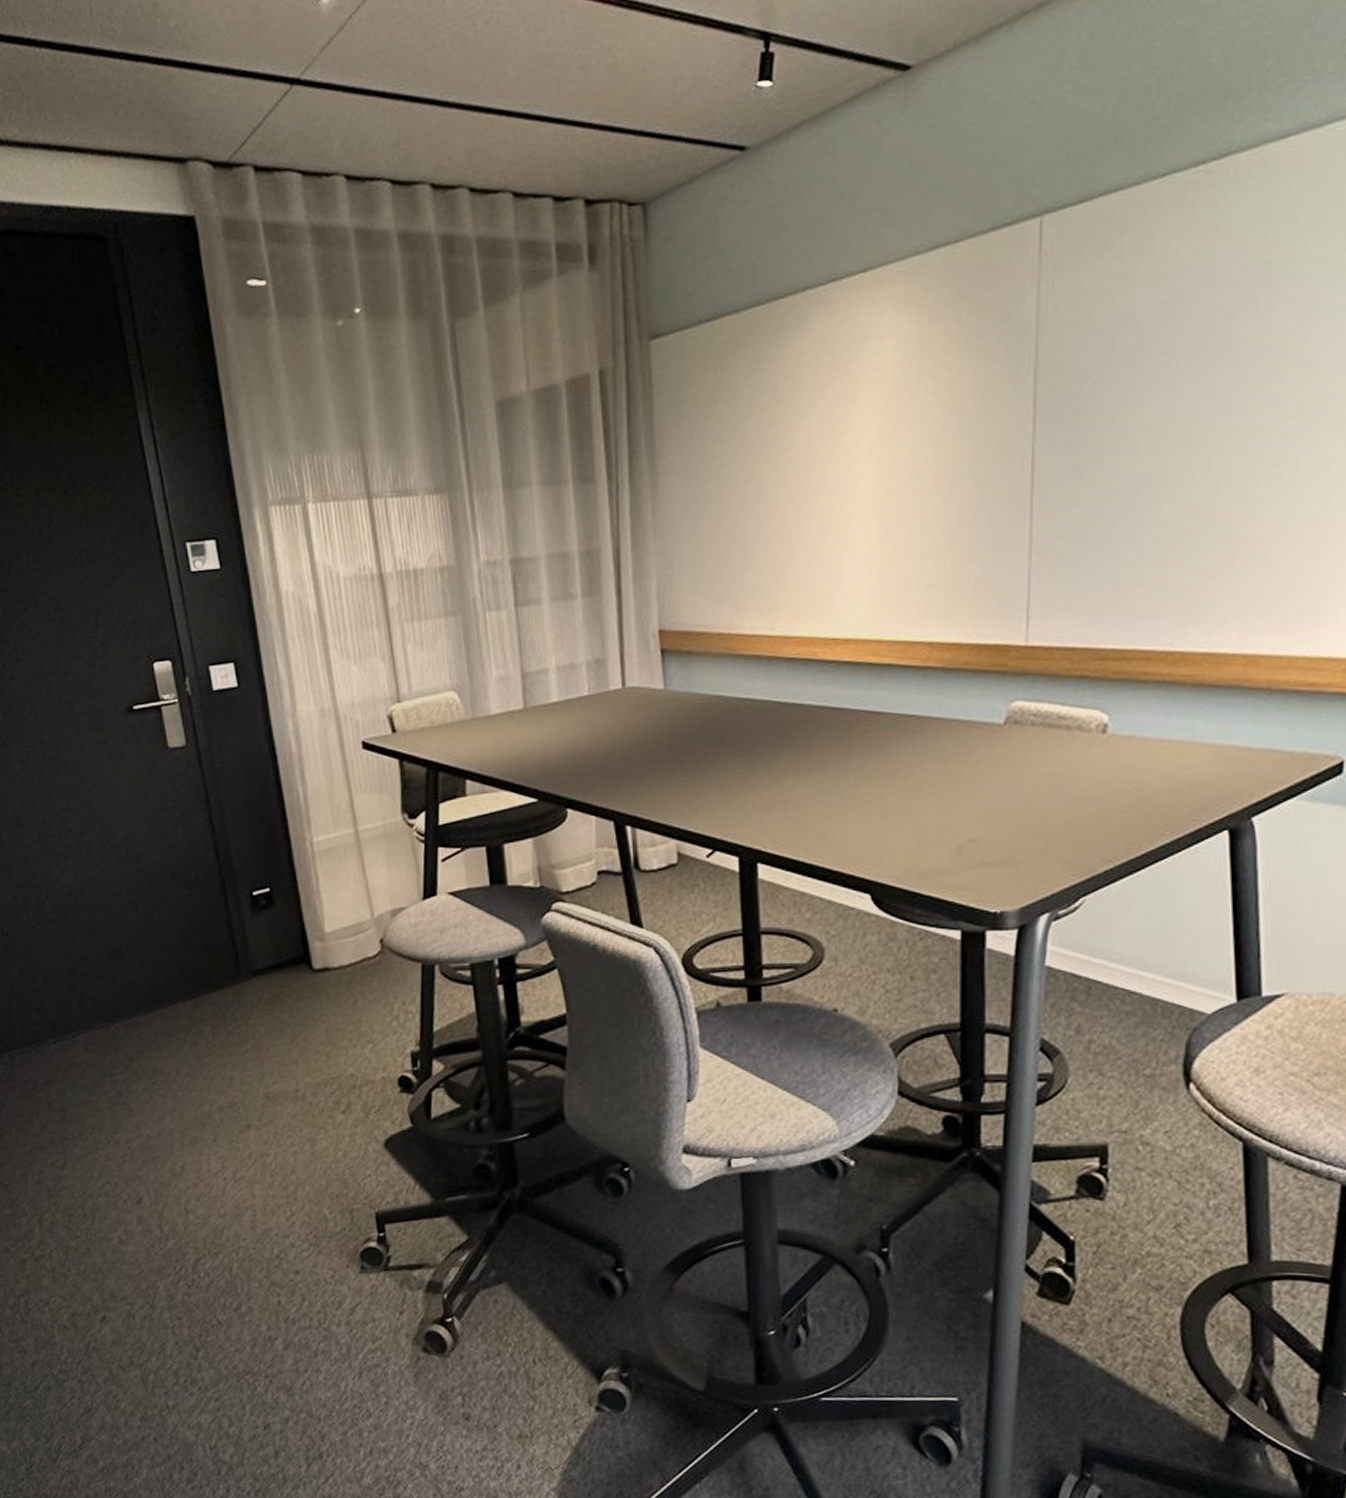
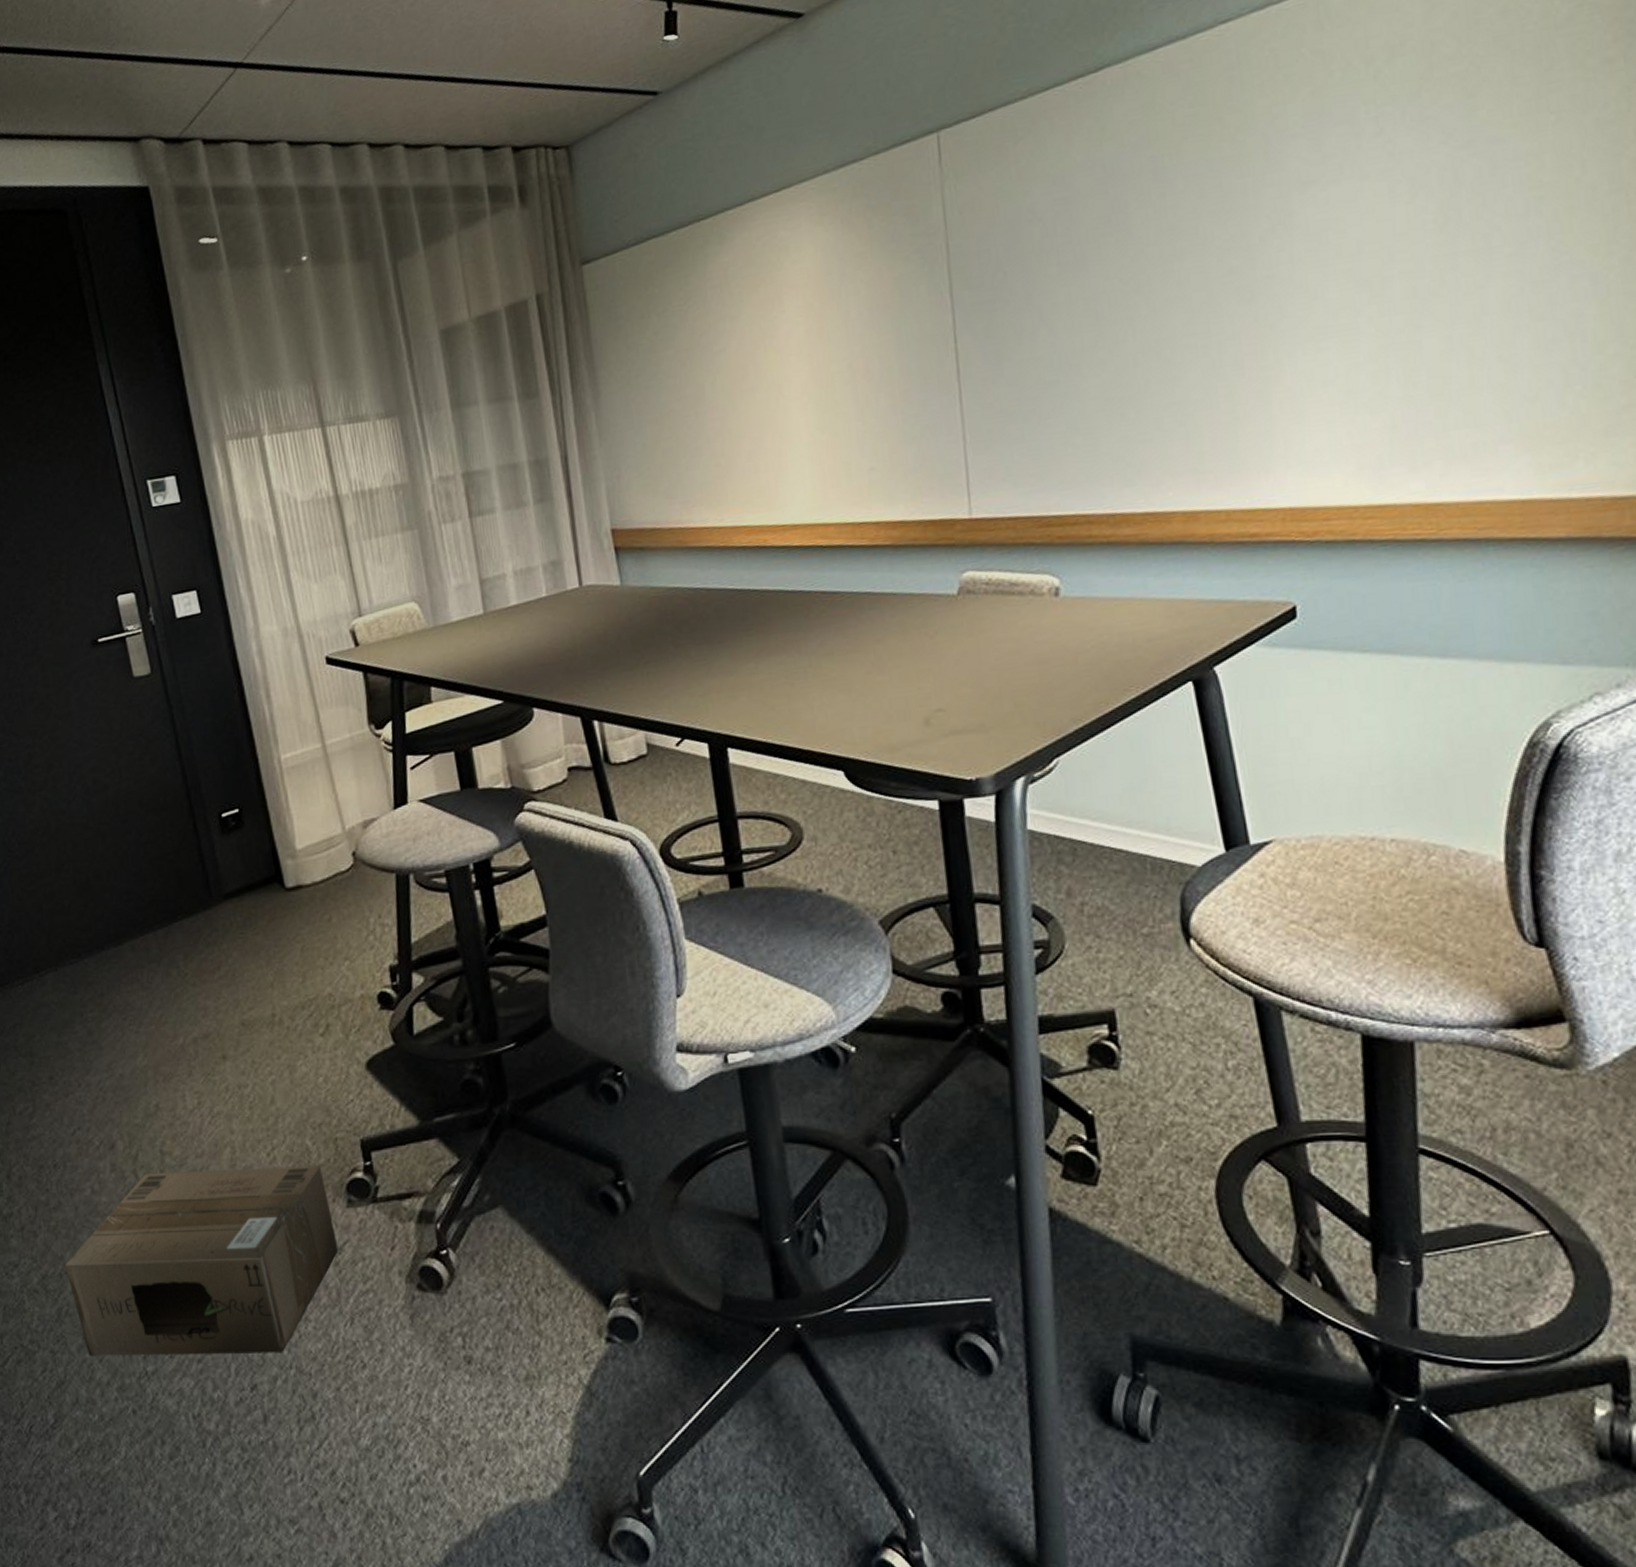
cardboard box: none [92,1228,350,1398] -> present [64,1165,339,1356]

